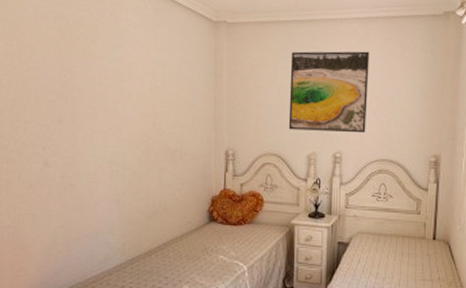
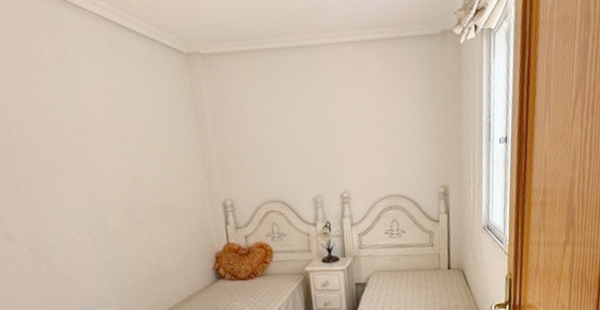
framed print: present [288,51,369,133] -> none [281,79,372,173]

